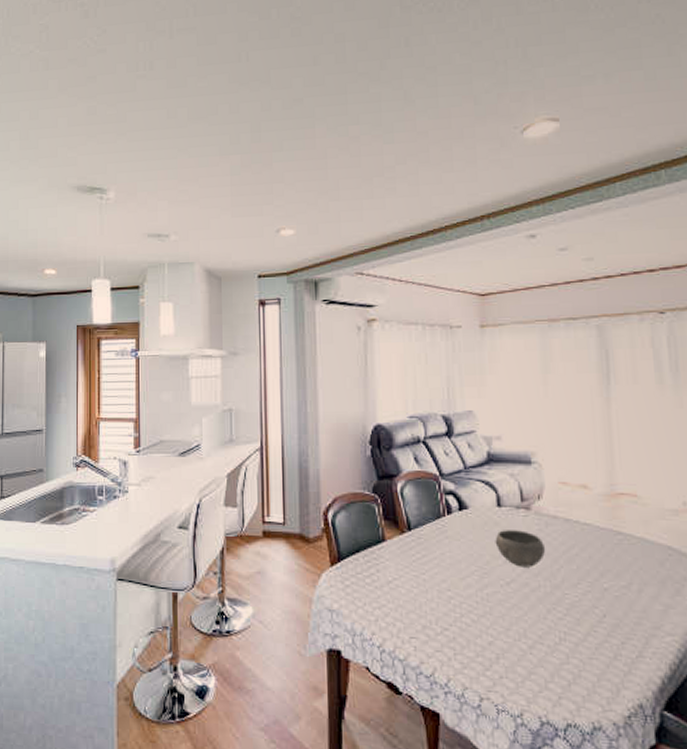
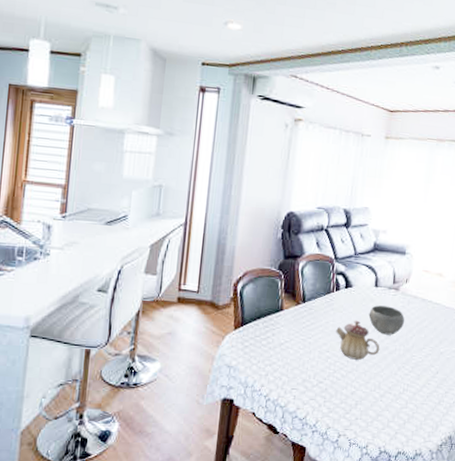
teapot: none [455,549,518,600] -> present [336,320,380,360]

